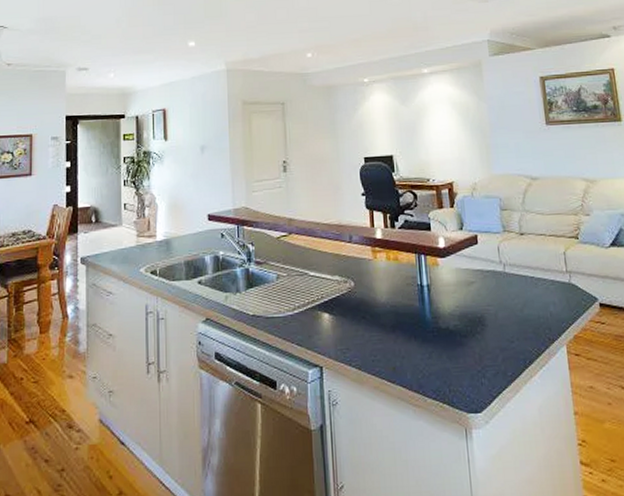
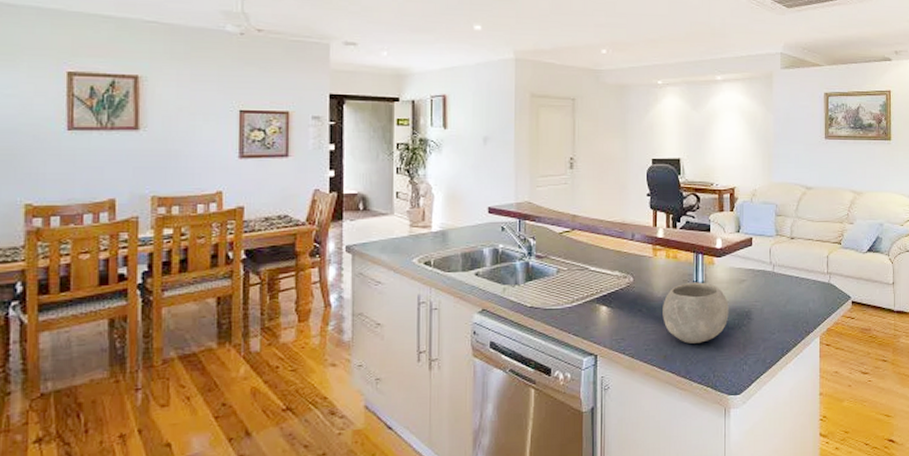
bowl: none [387,285,460,354] -> present [663,282,729,344]

